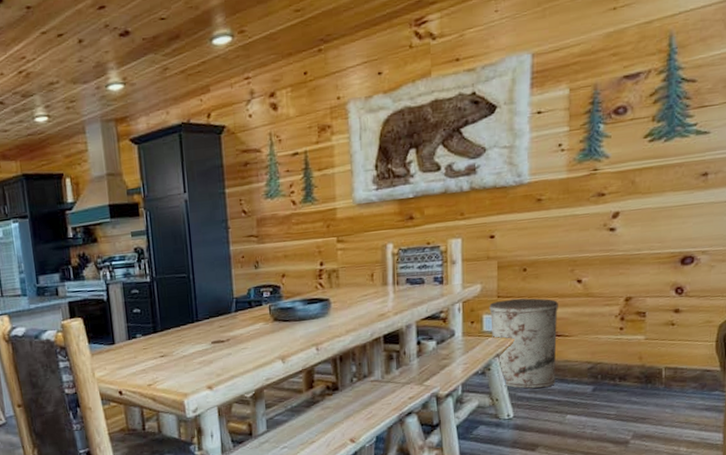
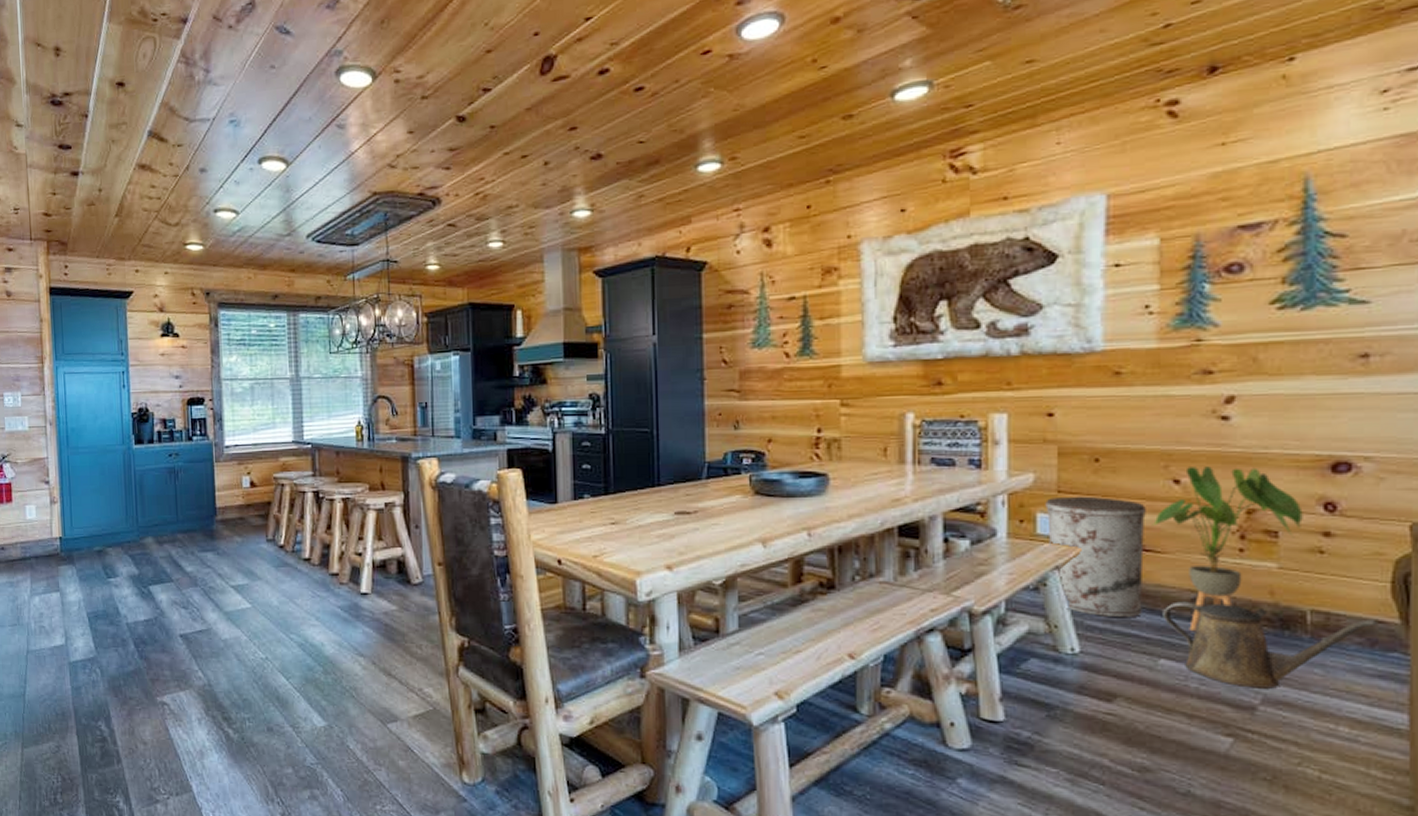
house plant: none [562,265,662,393] -> present [1151,466,1303,632]
watering can: none [569,369,707,429] -> present [1163,601,1378,689]

